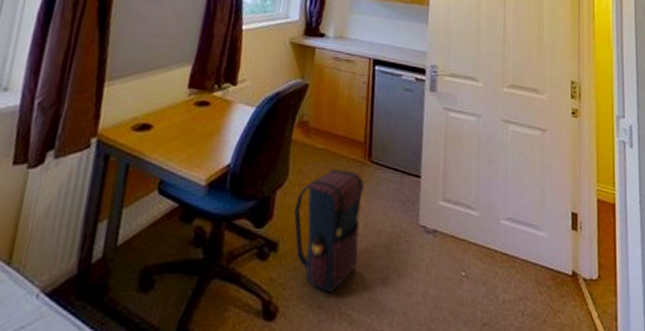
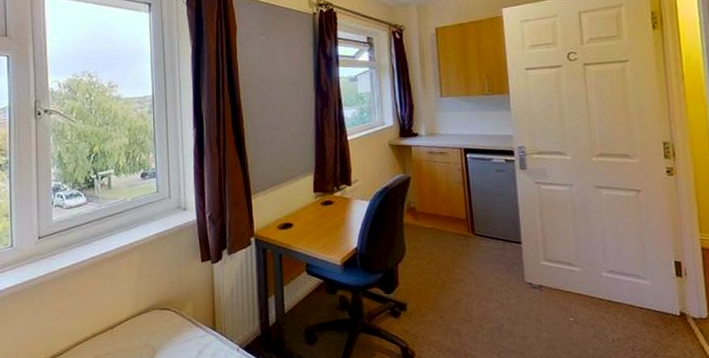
satchel: present [294,169,365,293] -> none [415,243,475,339]

